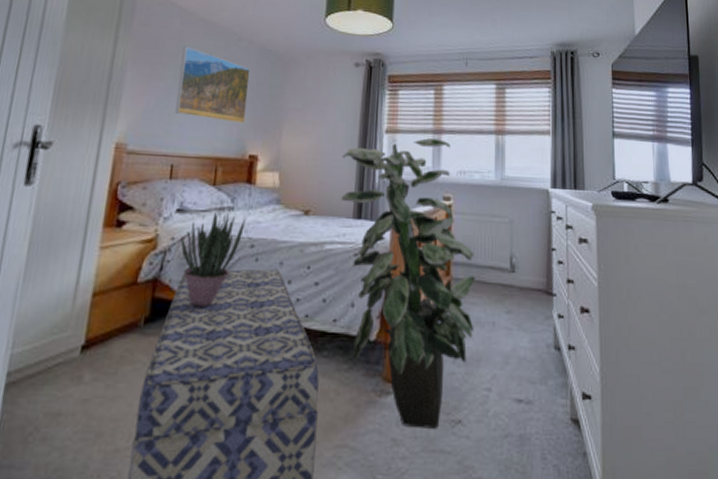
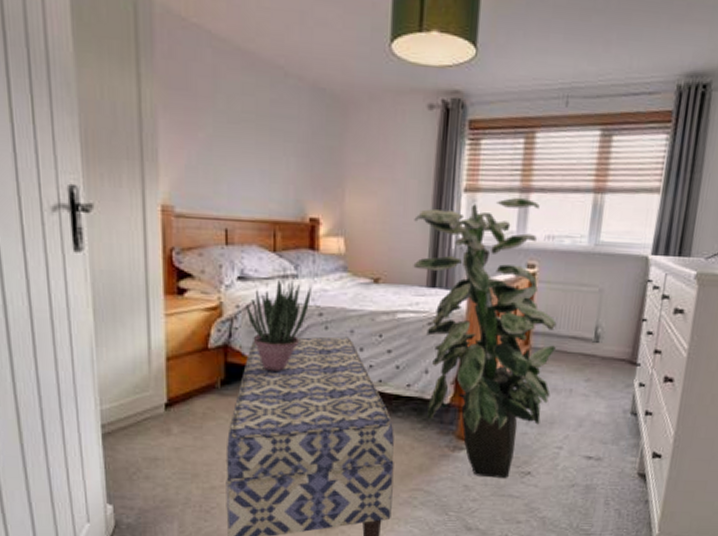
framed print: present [175,46,251,124] -> none [219,85,303,182]

